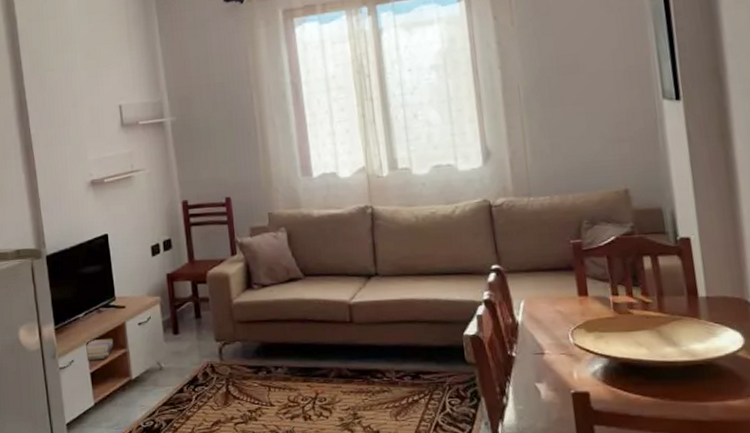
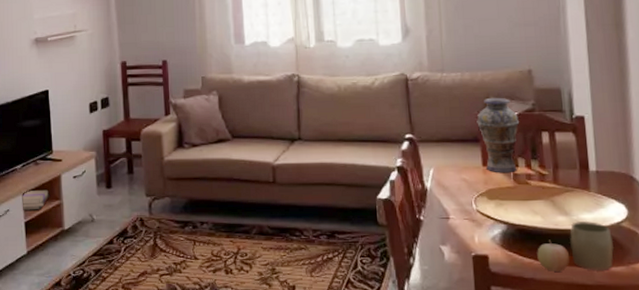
vase: none [569,221,618,303] -> present [476,97,520,173]
fruit: none [643,373,681,407] -> present [537,240,570,271]
mug: none [679,352,730,406] -> present [569,222,614,272]

